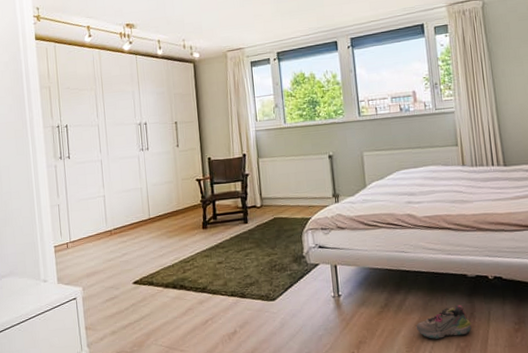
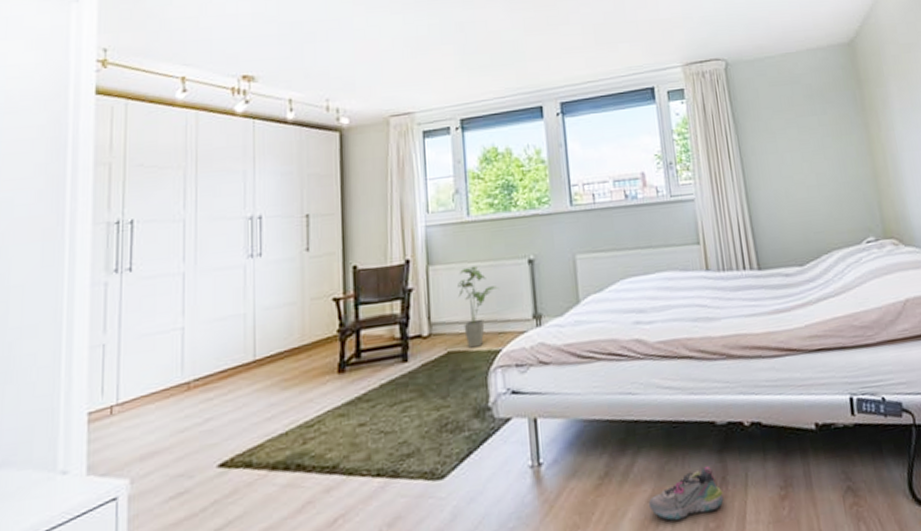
house plant: none [279,159,308,216] -> present [458,266,498,348]

